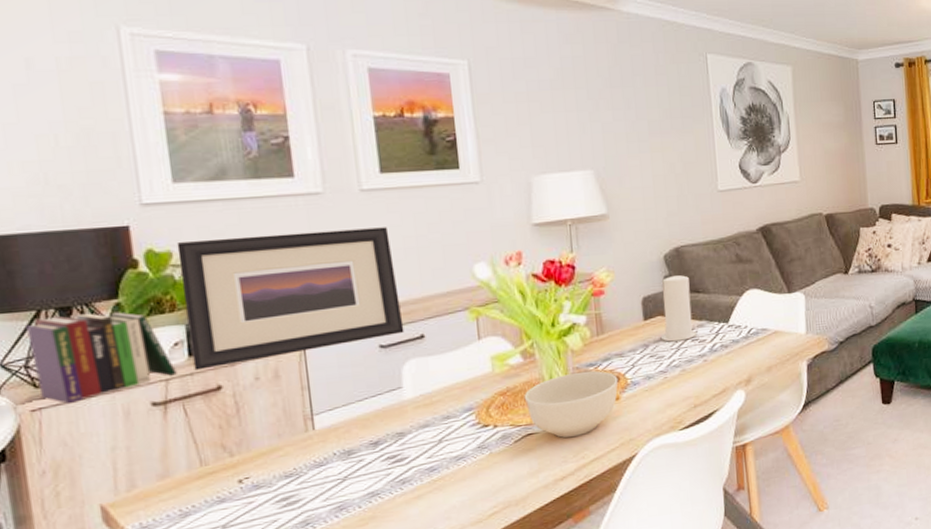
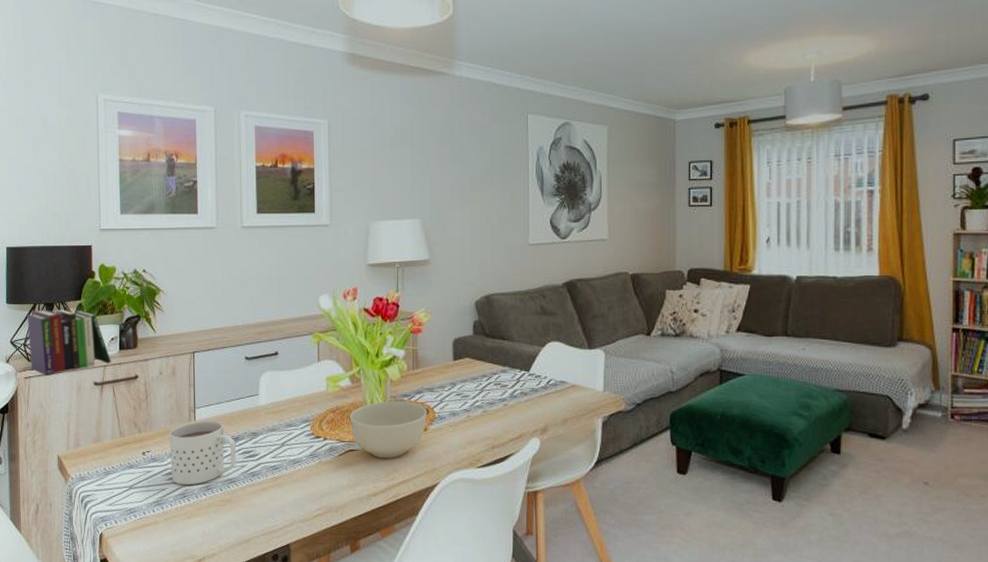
picture frame: present [176,227,404,370] -> none [119,259,264,361]
mug: none [276,426,379,511] -> present [169,421,237,485]
candle: present [660,275,698,342] -> none [467,322,500,383]

